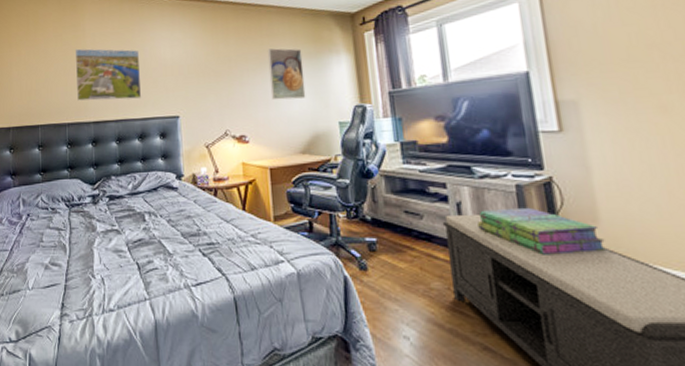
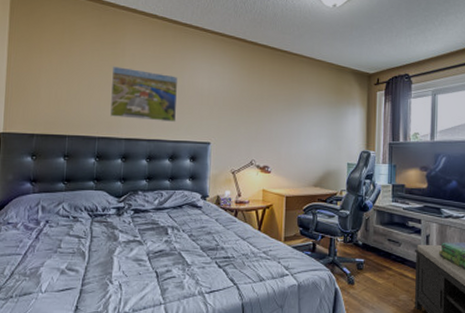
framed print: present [267,48,306,100] -> none [294,94,325,140]

